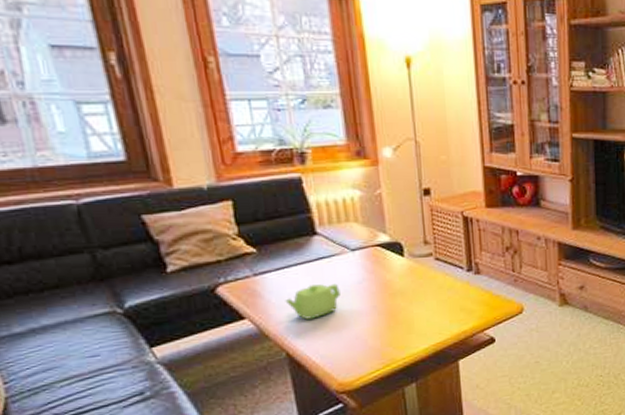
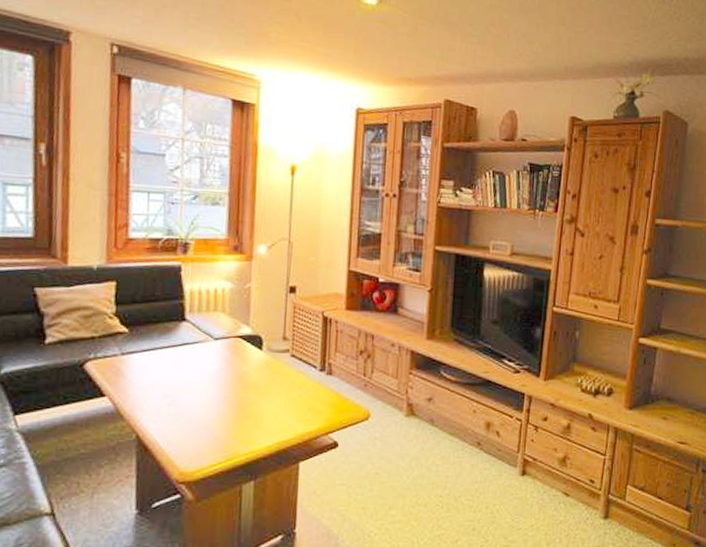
teapot: present [285,283,340,320] -> none [145,369,197,403]

